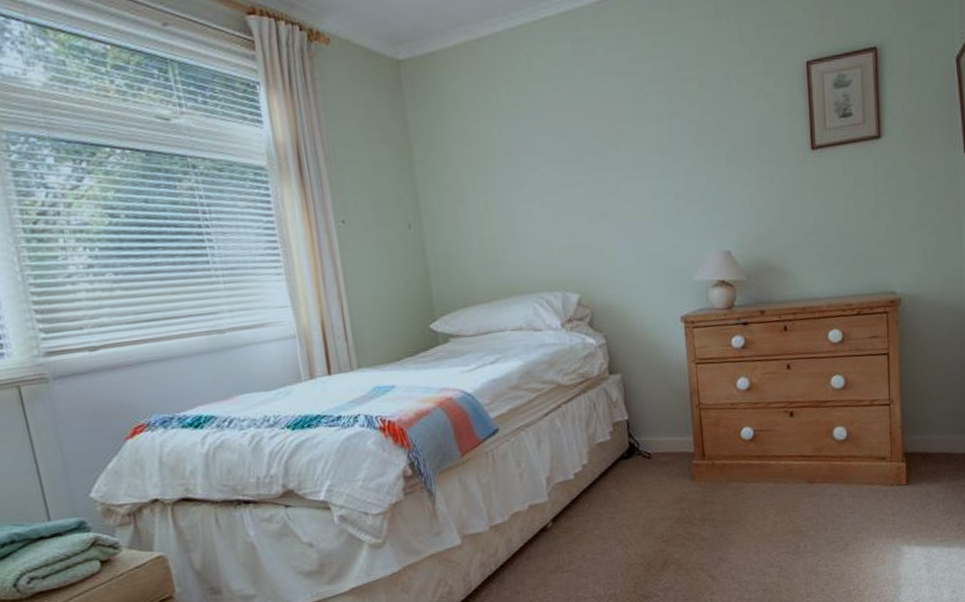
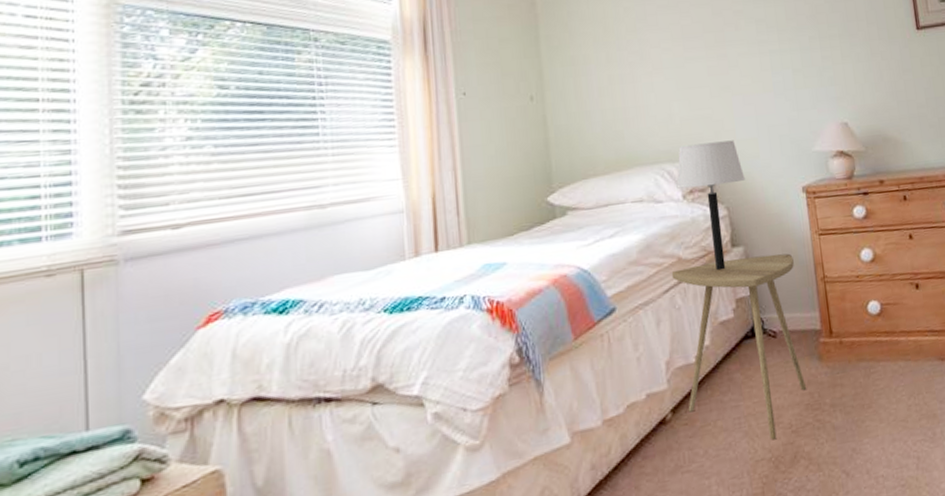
side table: none [550,381,679,548] -> present [671,253,807,441]
table lamp: none [555,269,623,397] -> present [676,140,745,271]

